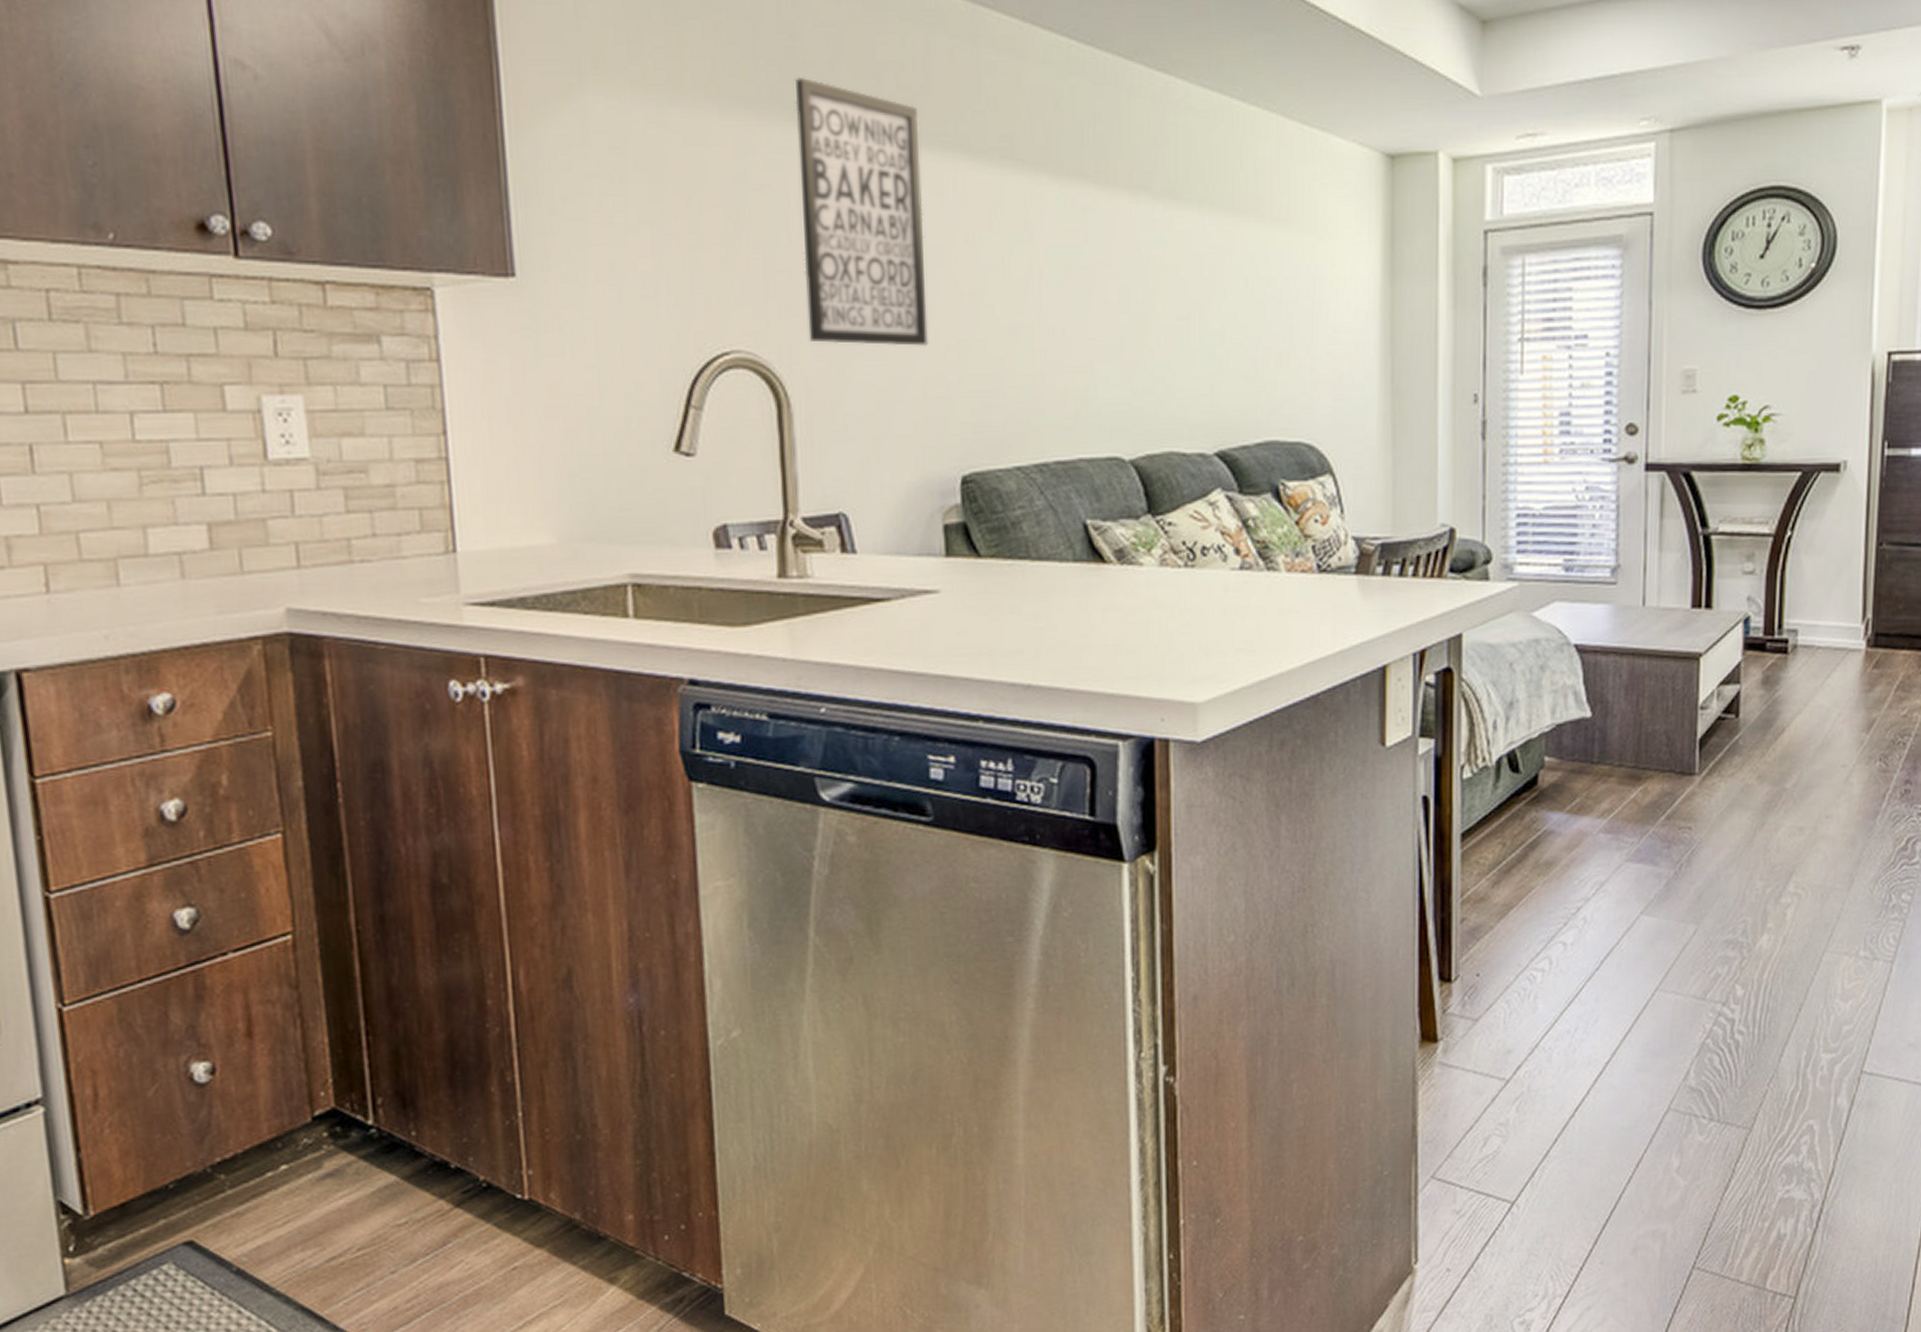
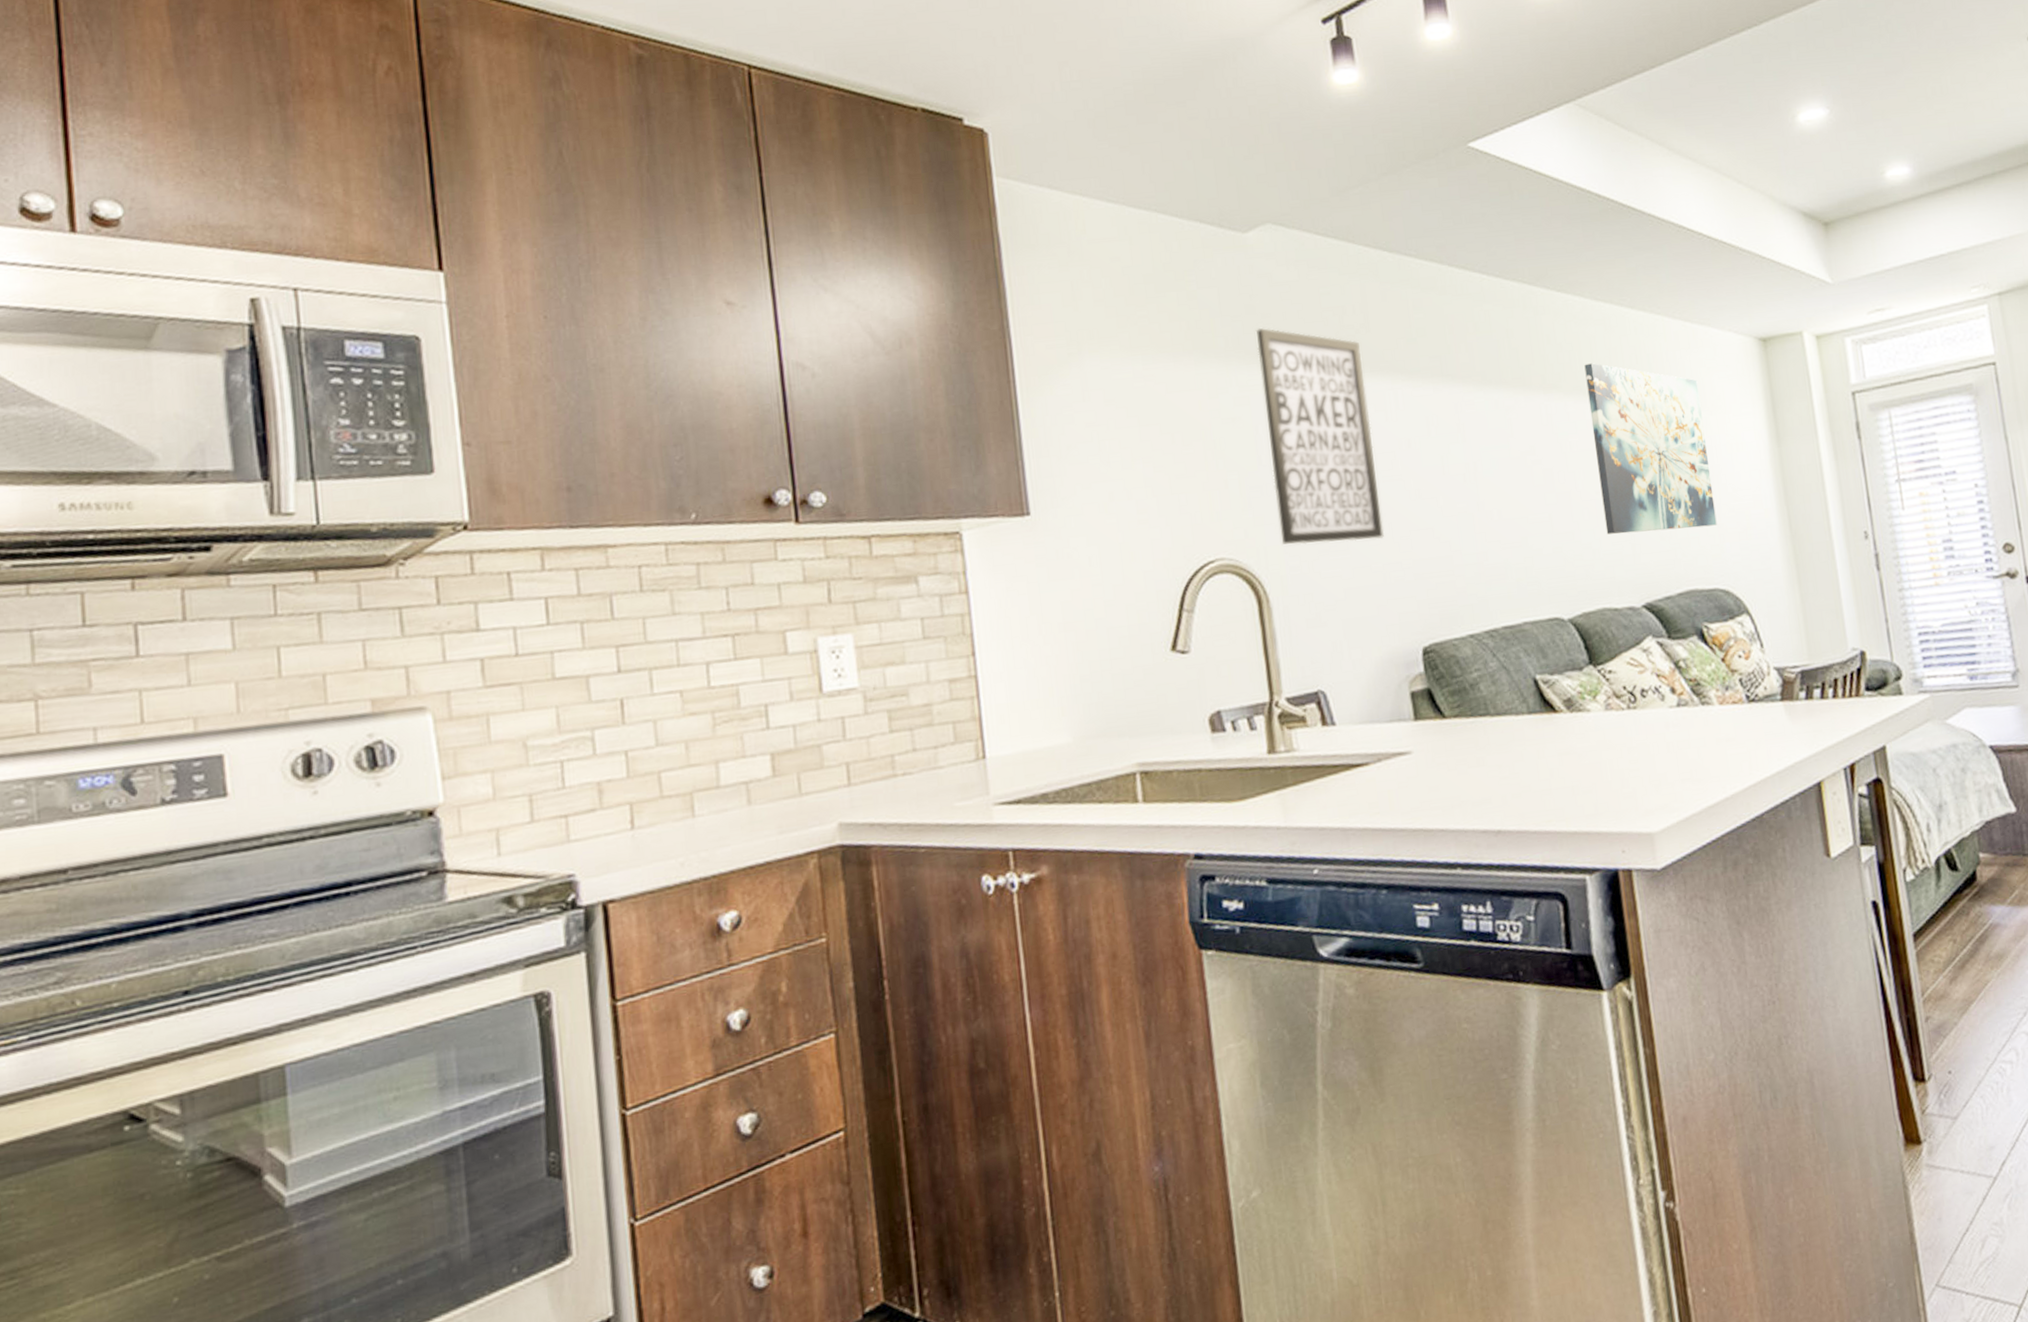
wall art: none [1180,163,1310,371] -> present [1584,363,1717,535]

